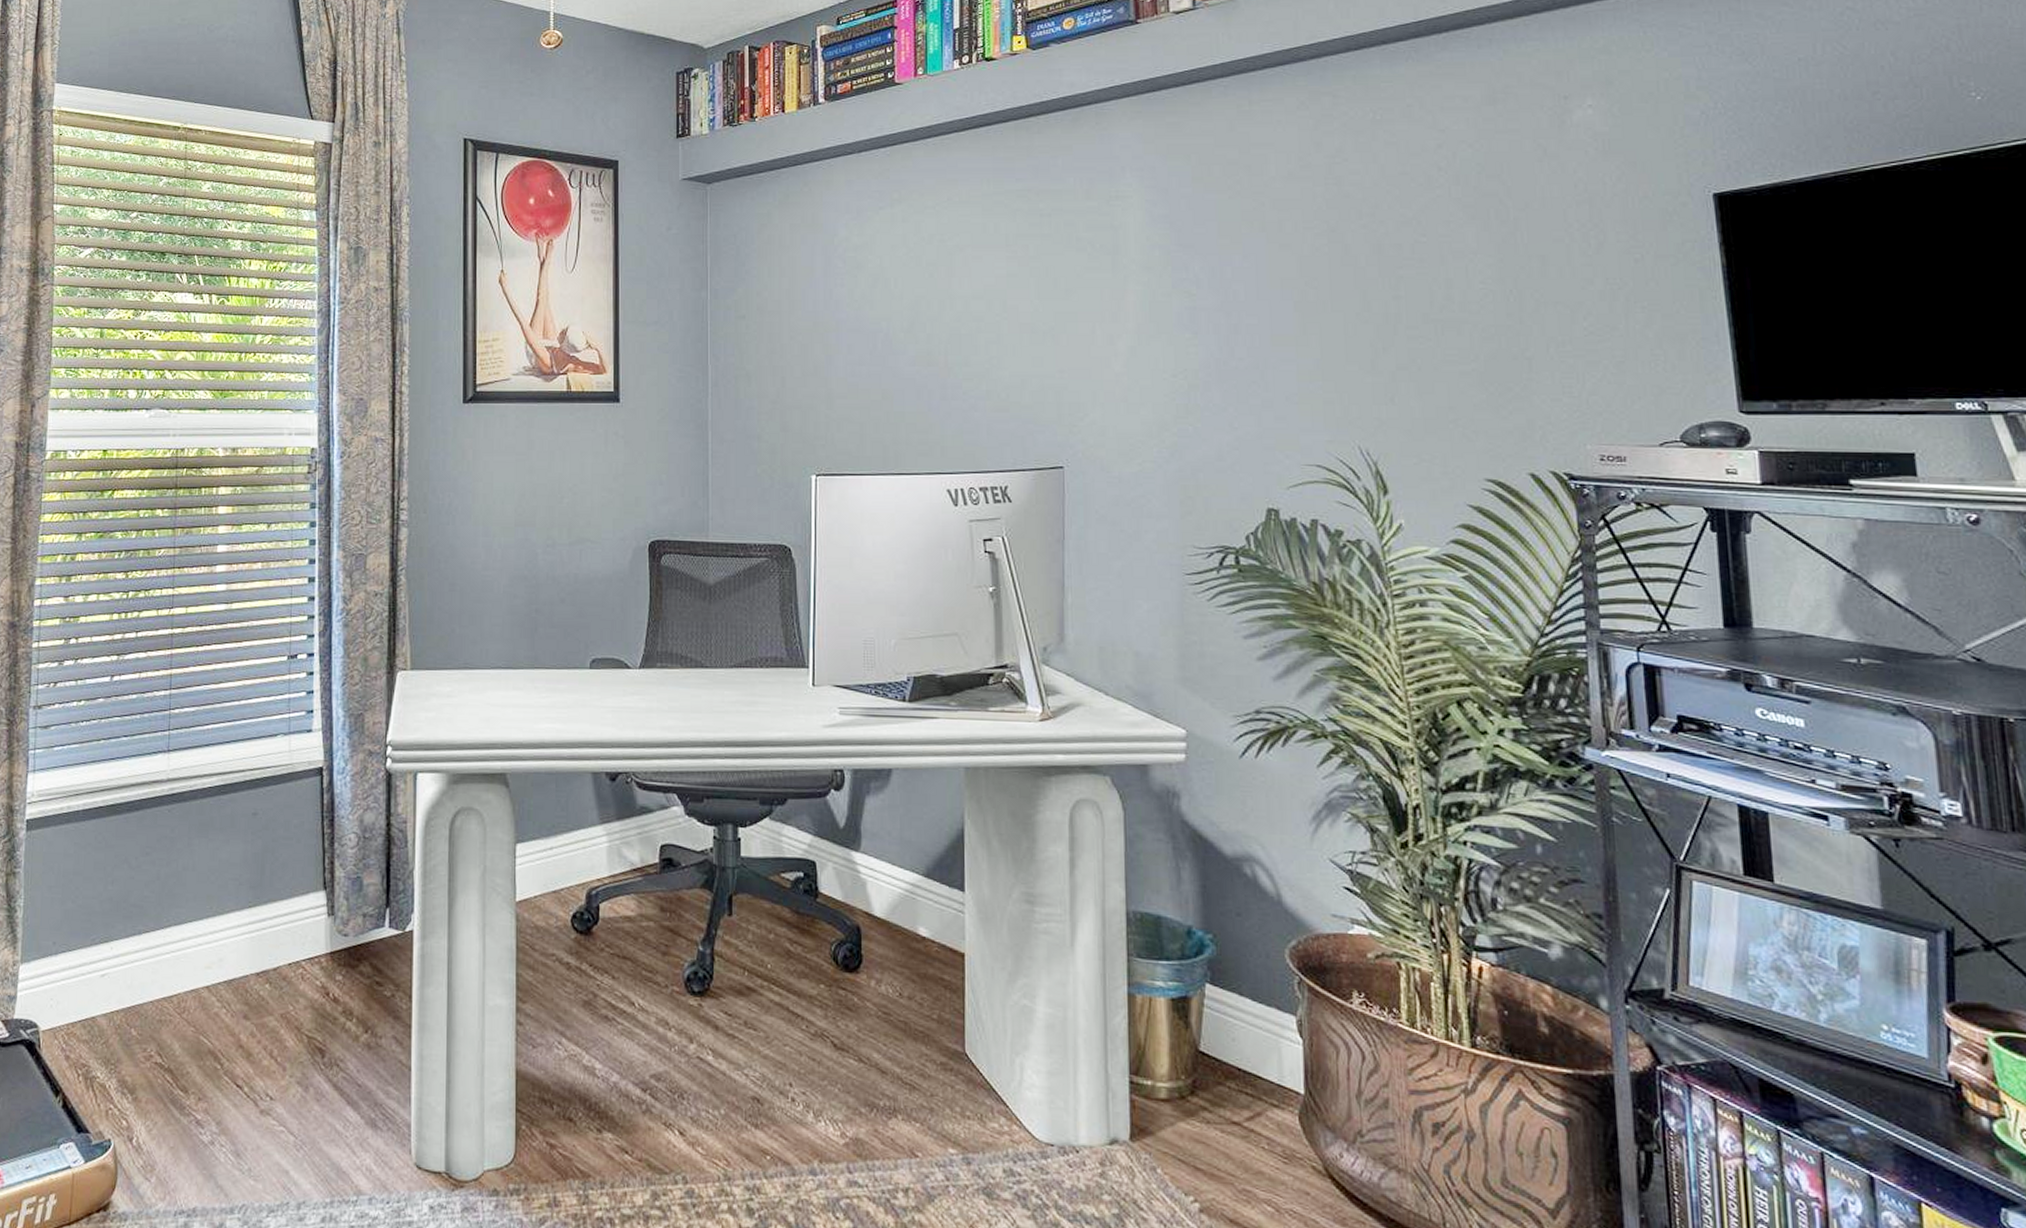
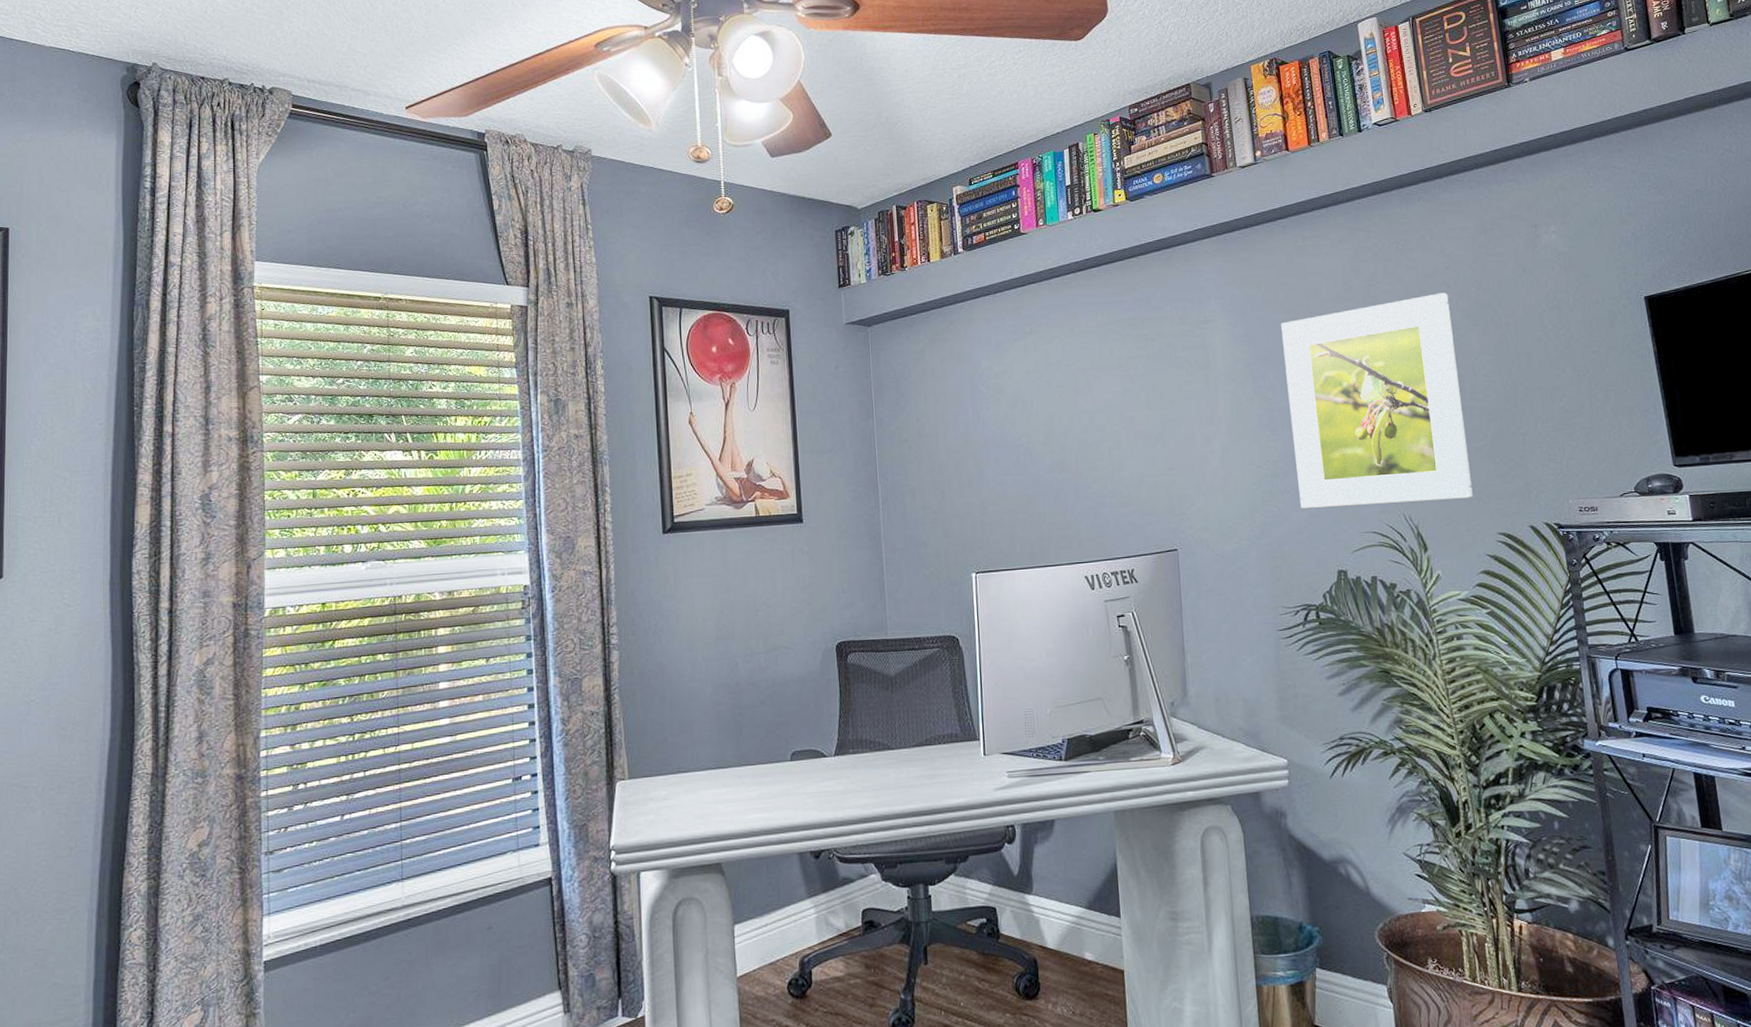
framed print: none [1214,176,1454,433] -> present [1281,292,1473,509]

